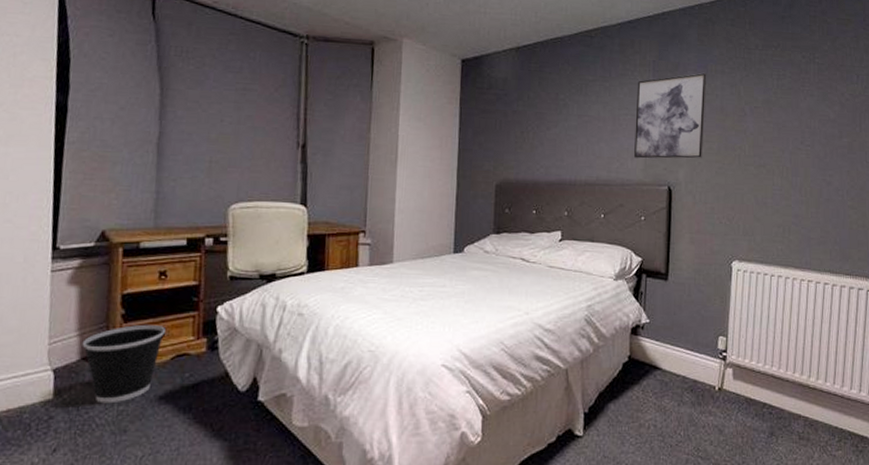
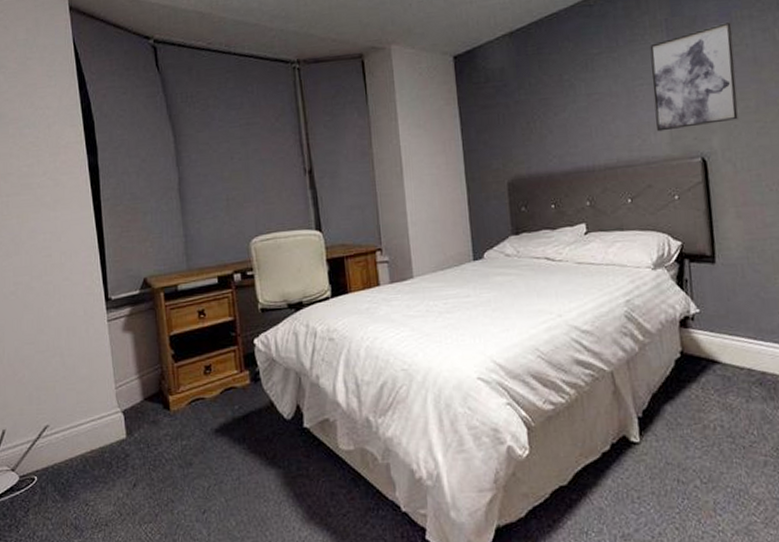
wastebasket: present [82,324,165,404] -> none [143,361,211,440]

